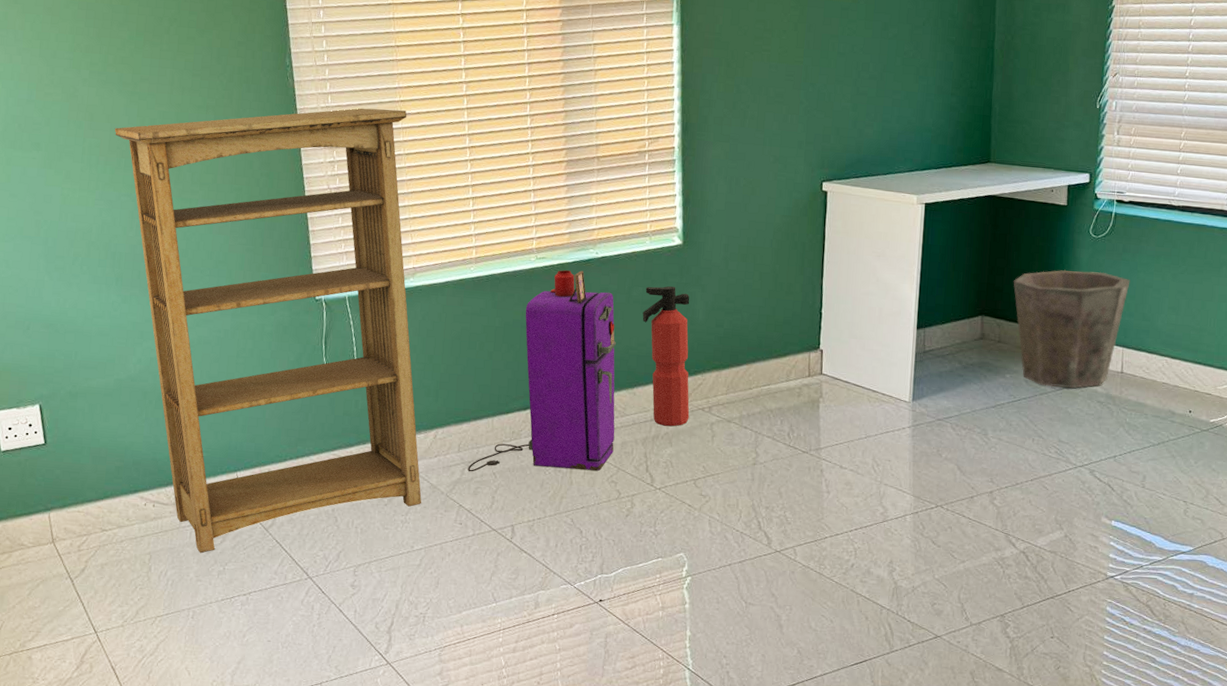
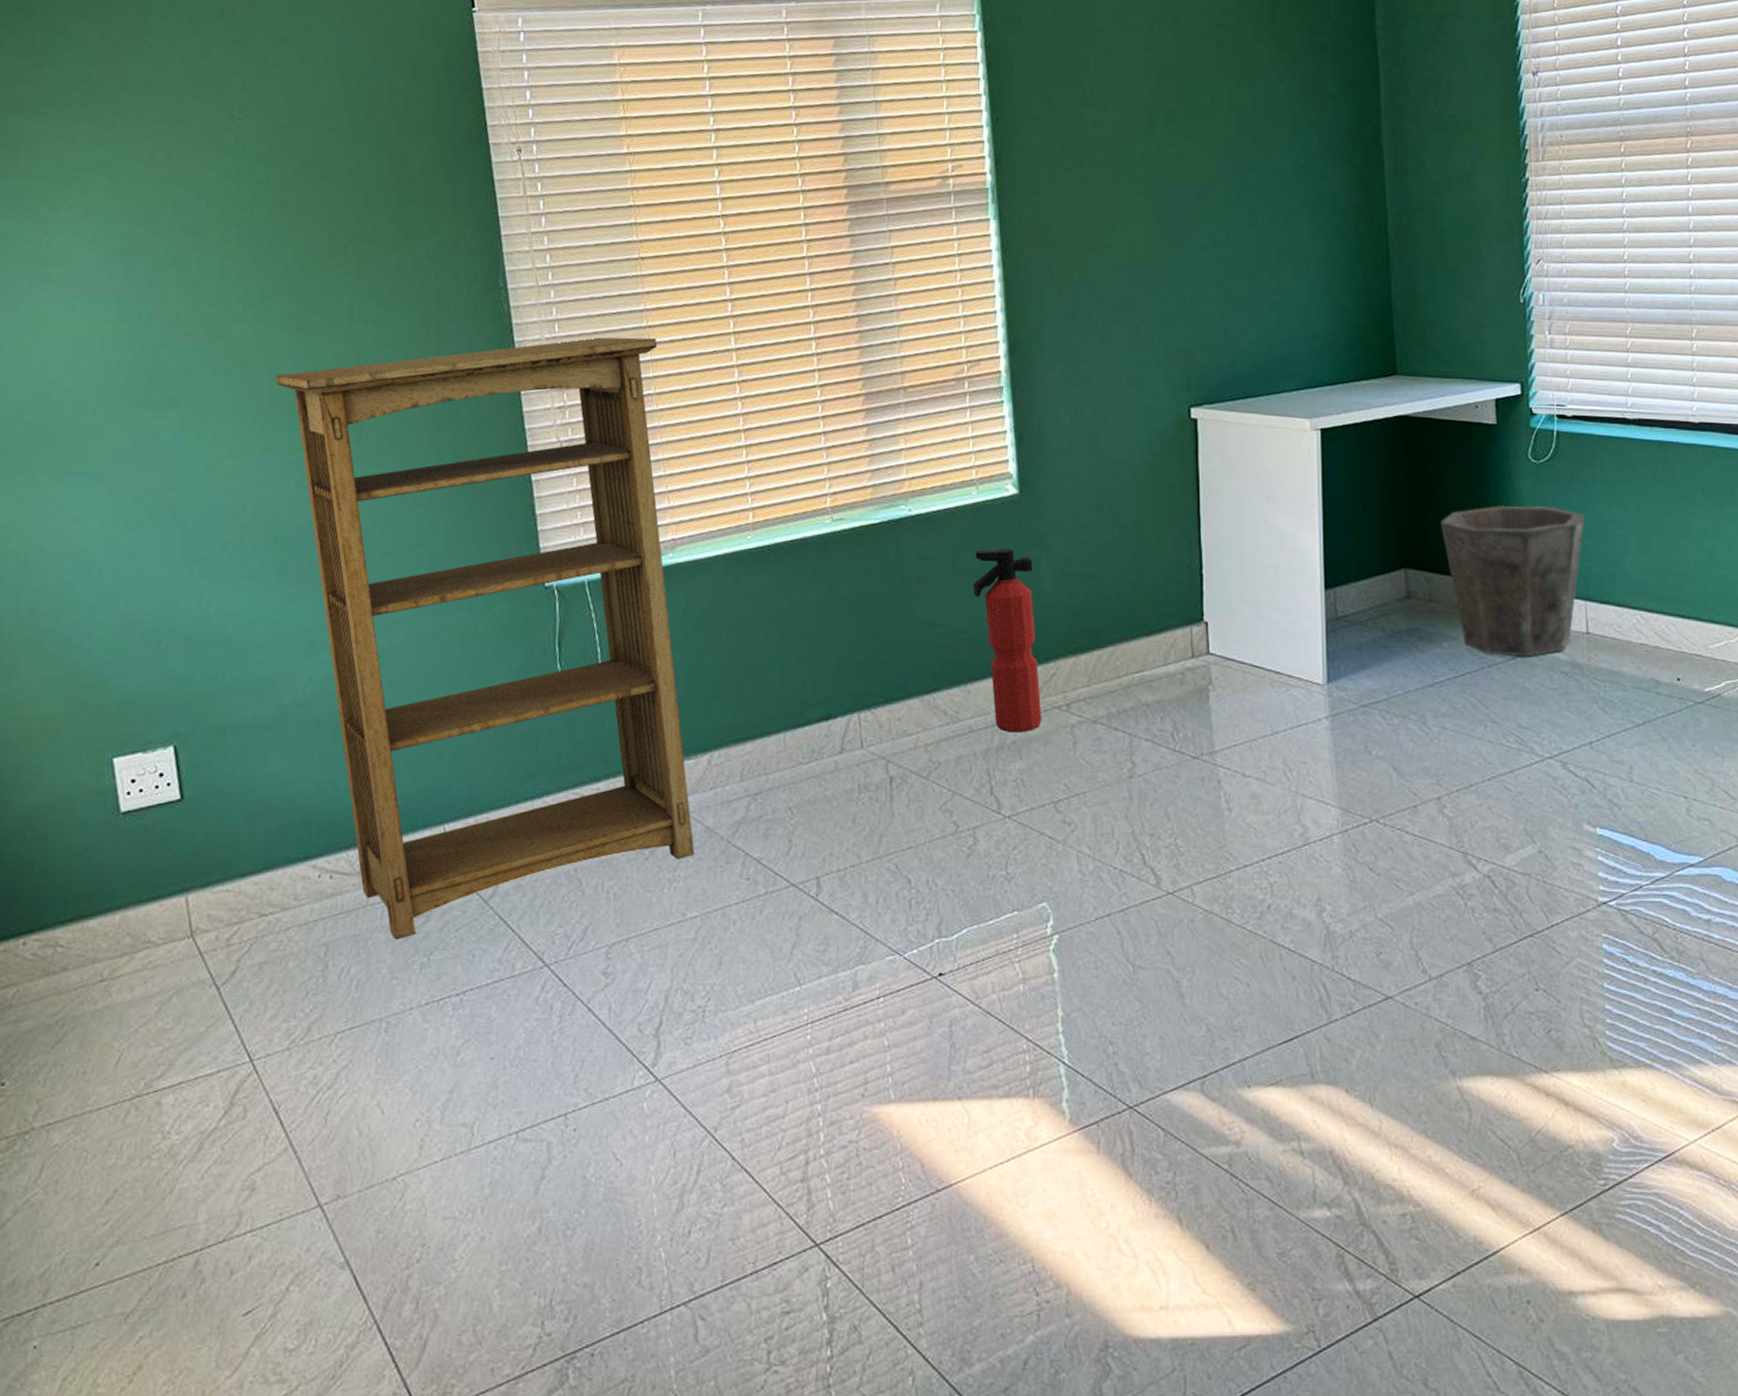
air purifier: present [467,270,616,472] -> none [754,533,947,808]

